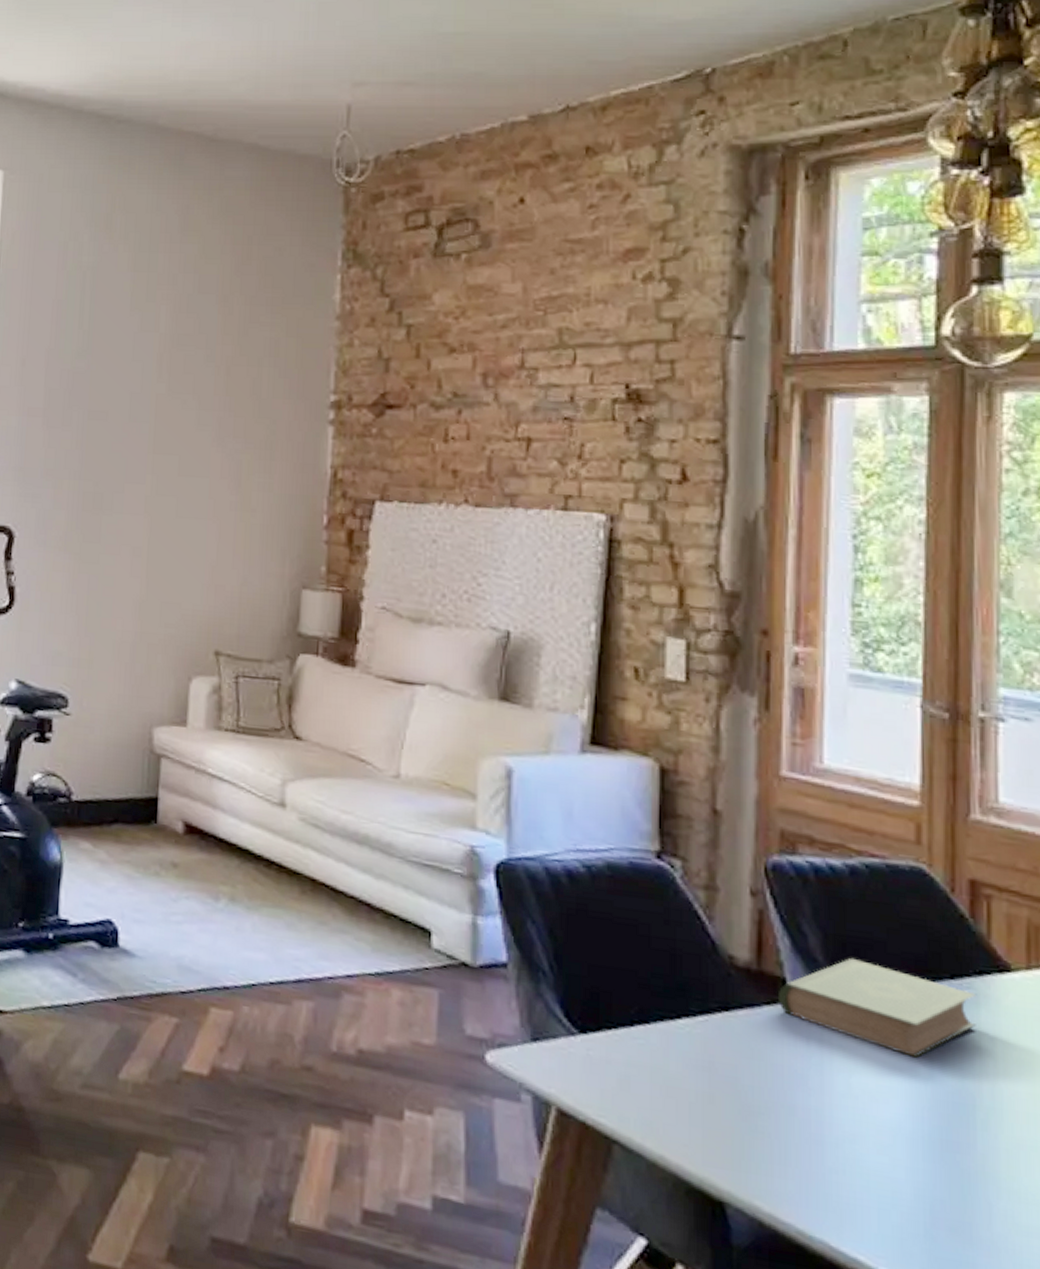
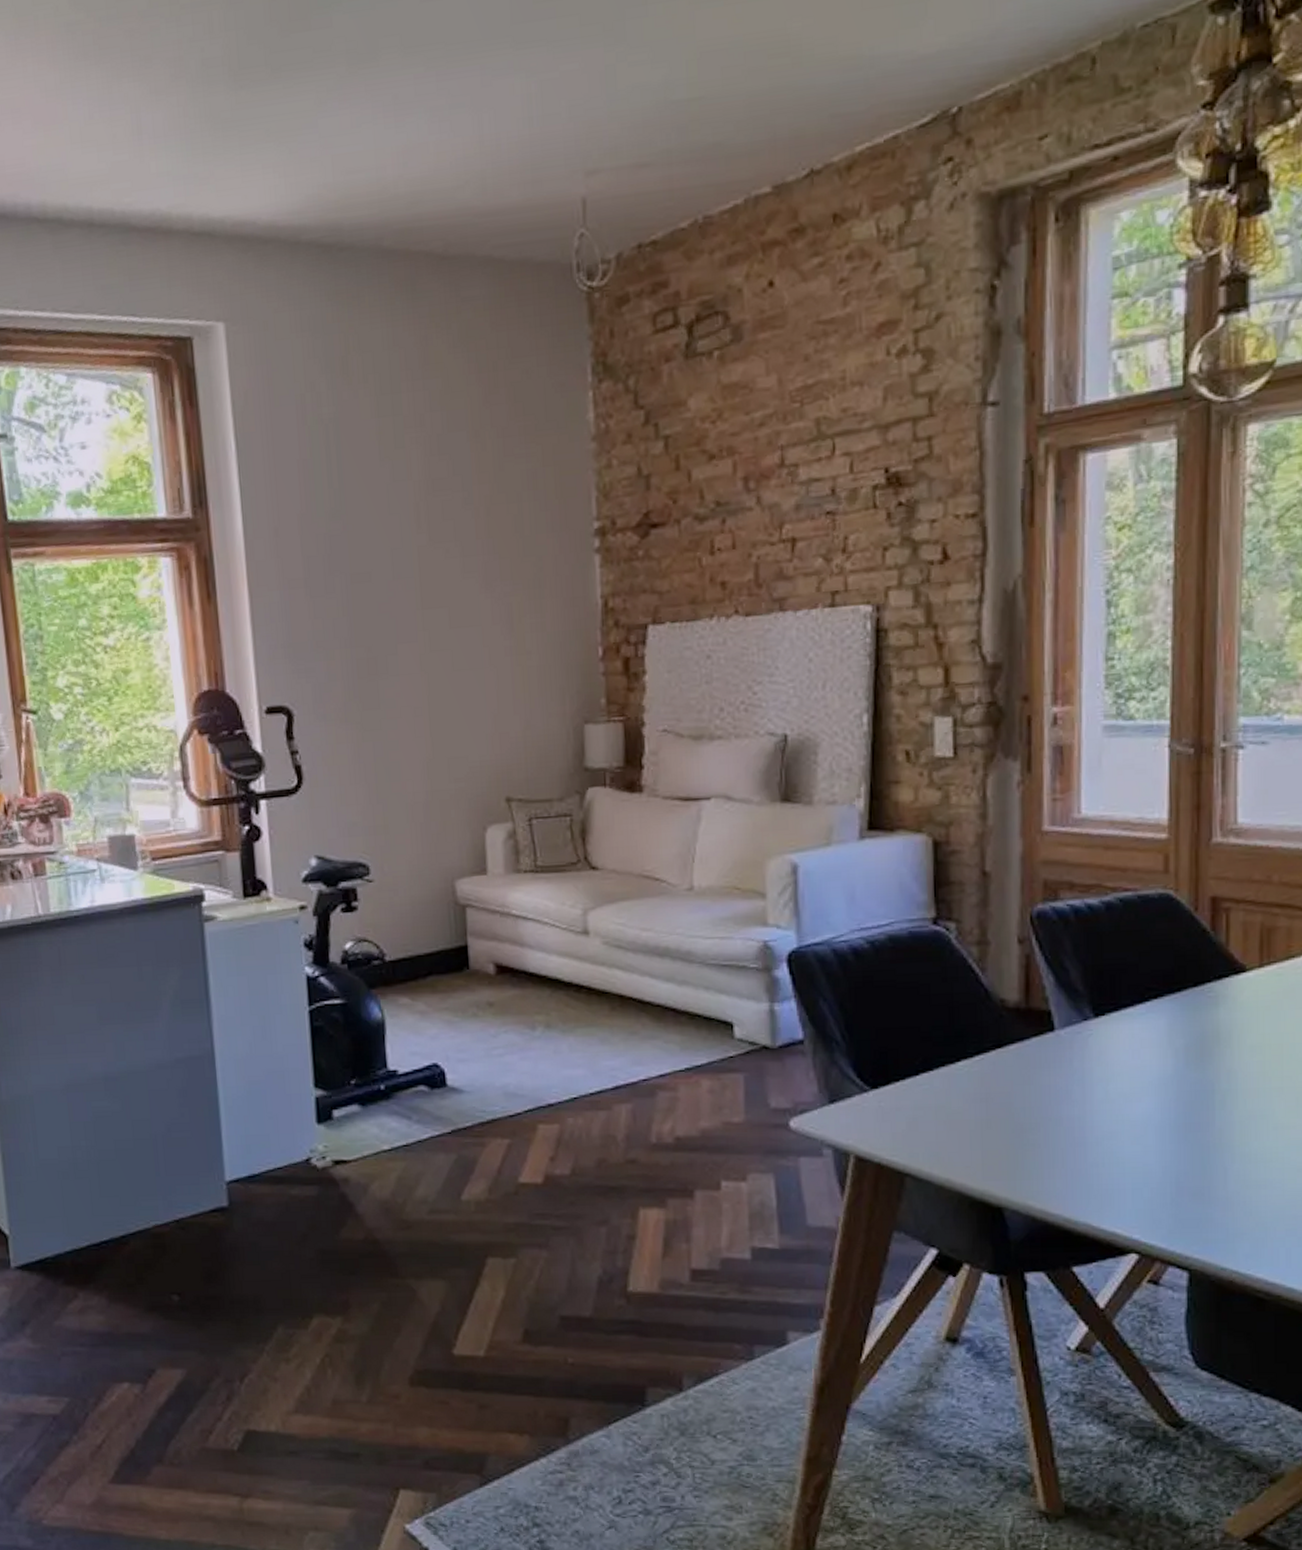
book: present [777,957,976,1058] -> none [1043,983,1215,1059]

